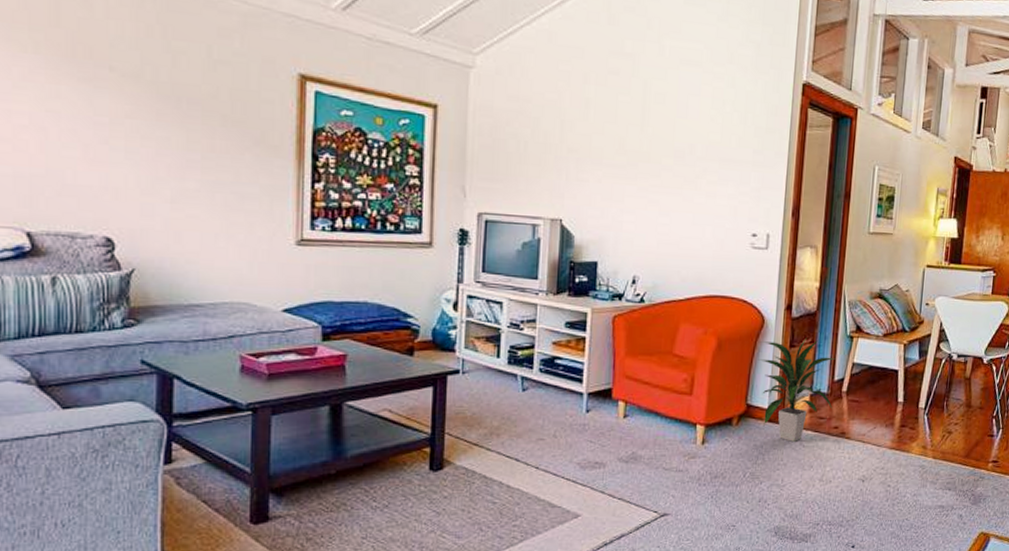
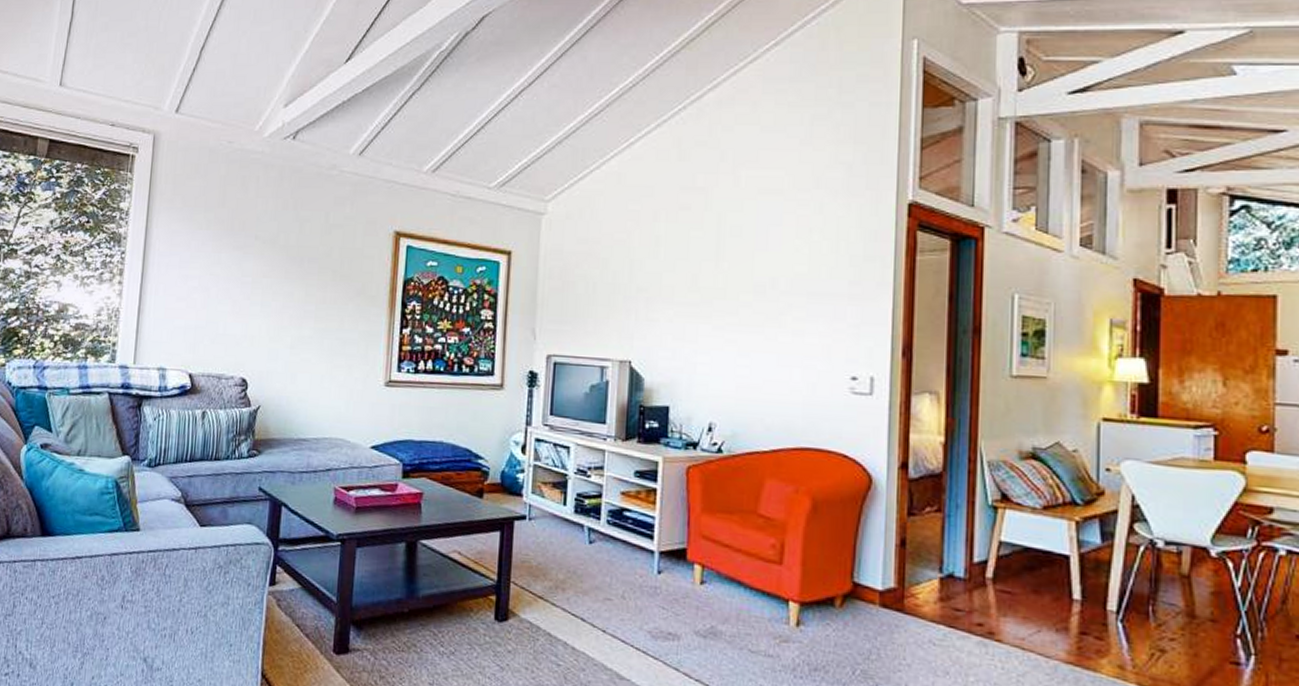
indoor plant: present [758,337,836,442] -> none [865,504,974,637]

